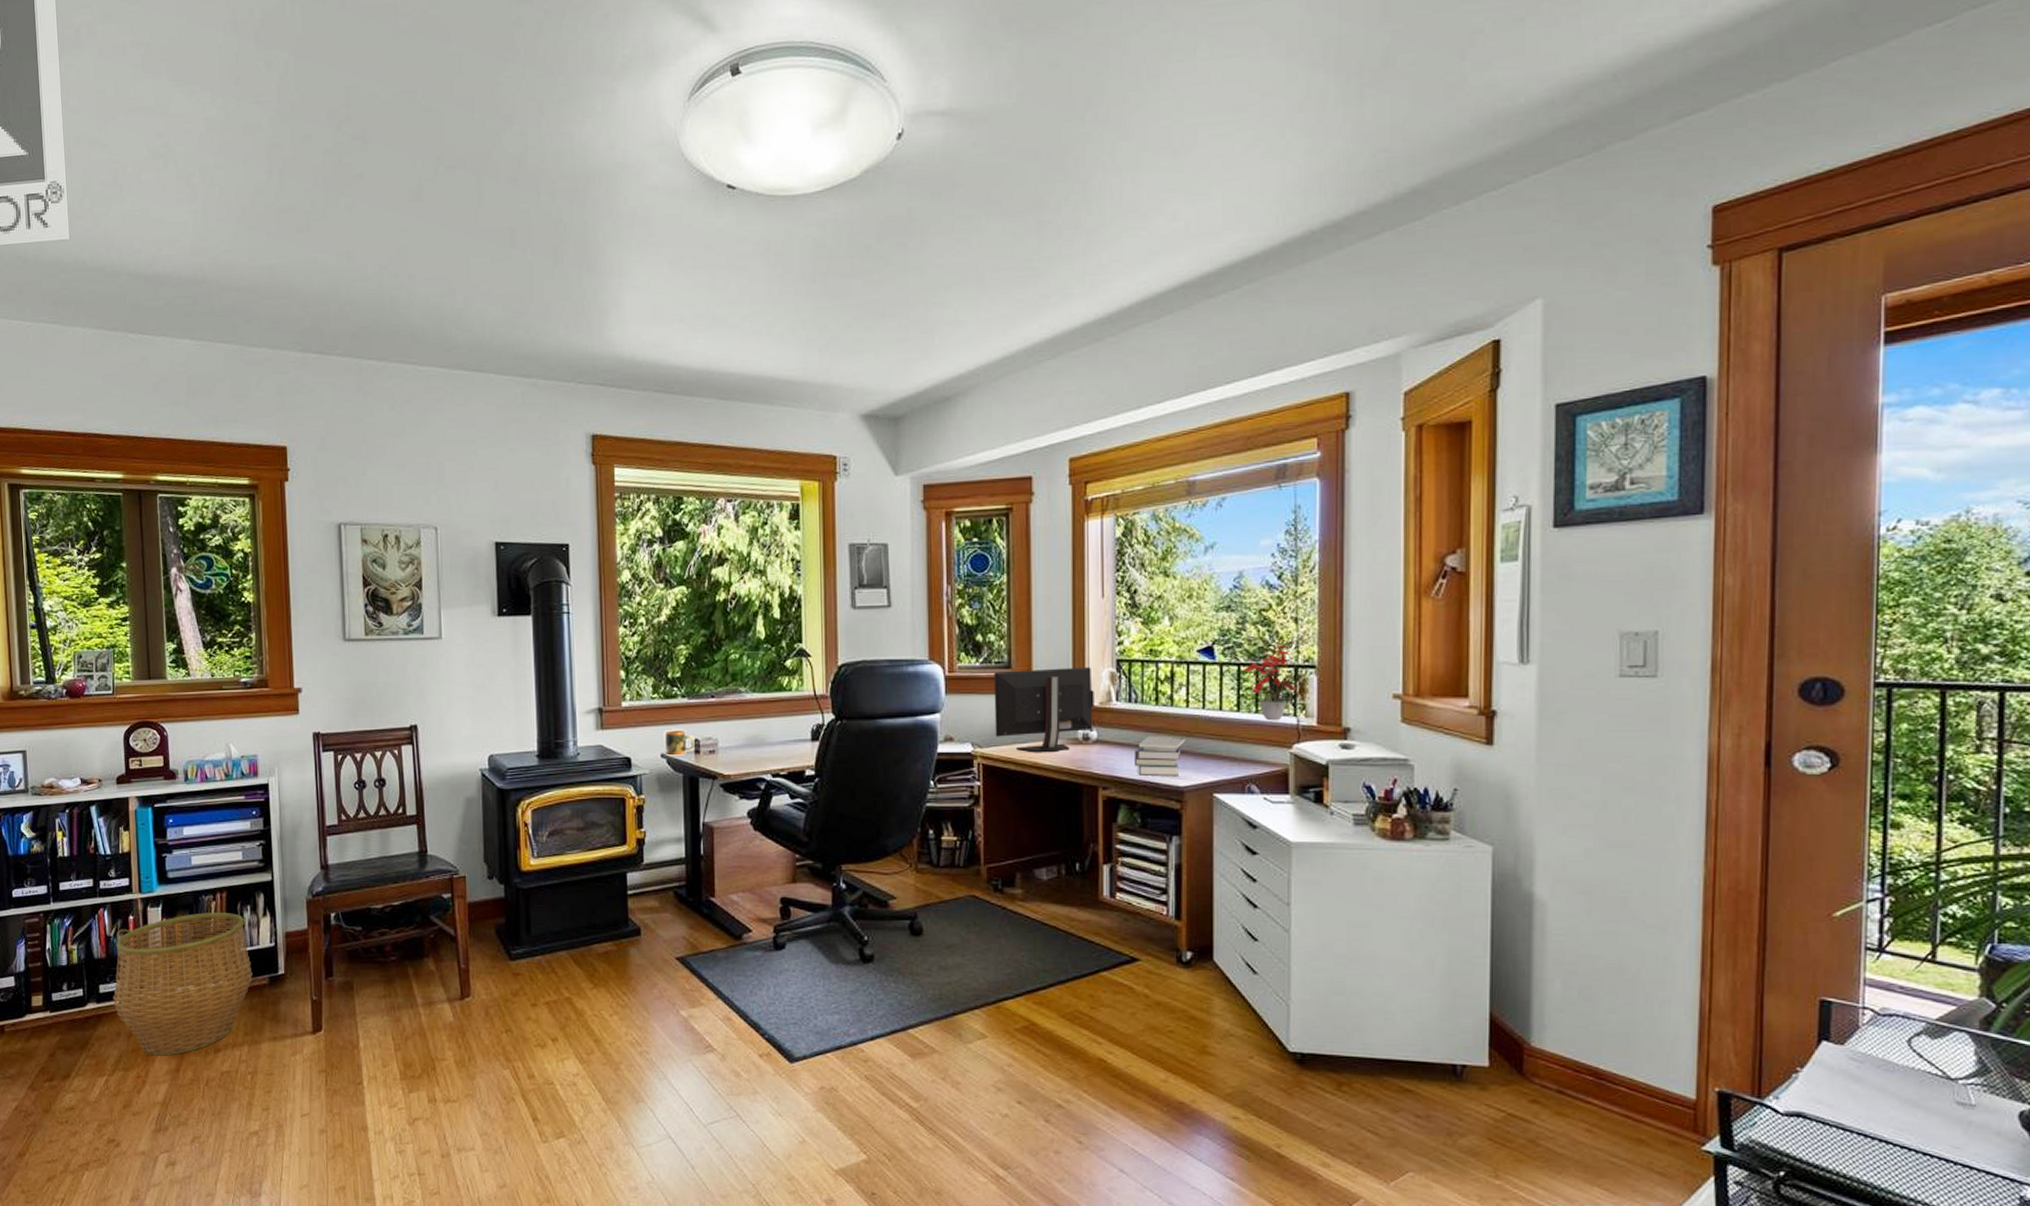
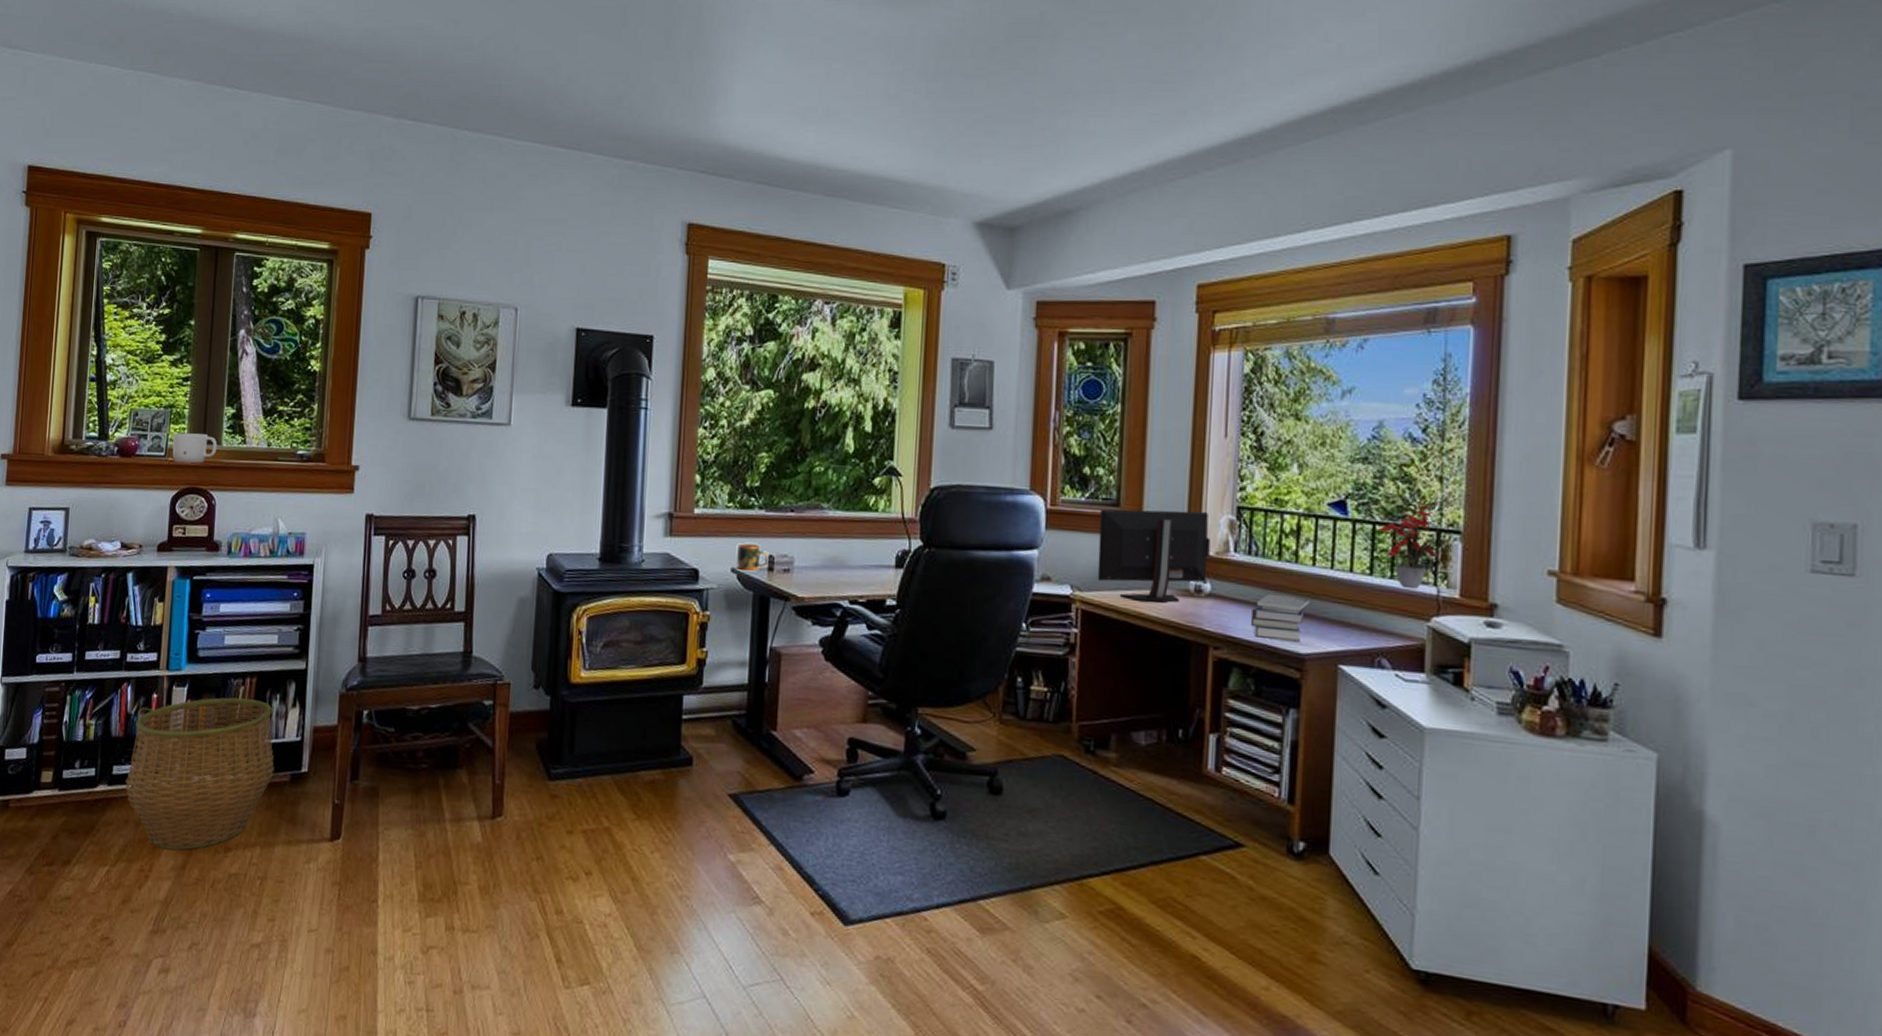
mug: none [118,670,163,700] -> present [172,432,218,464]

